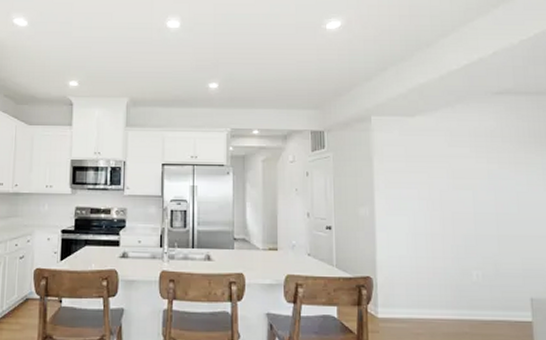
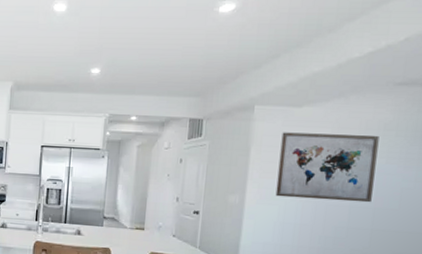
wall art: none [400,141,492,208] -> present [275,132,379,203]

